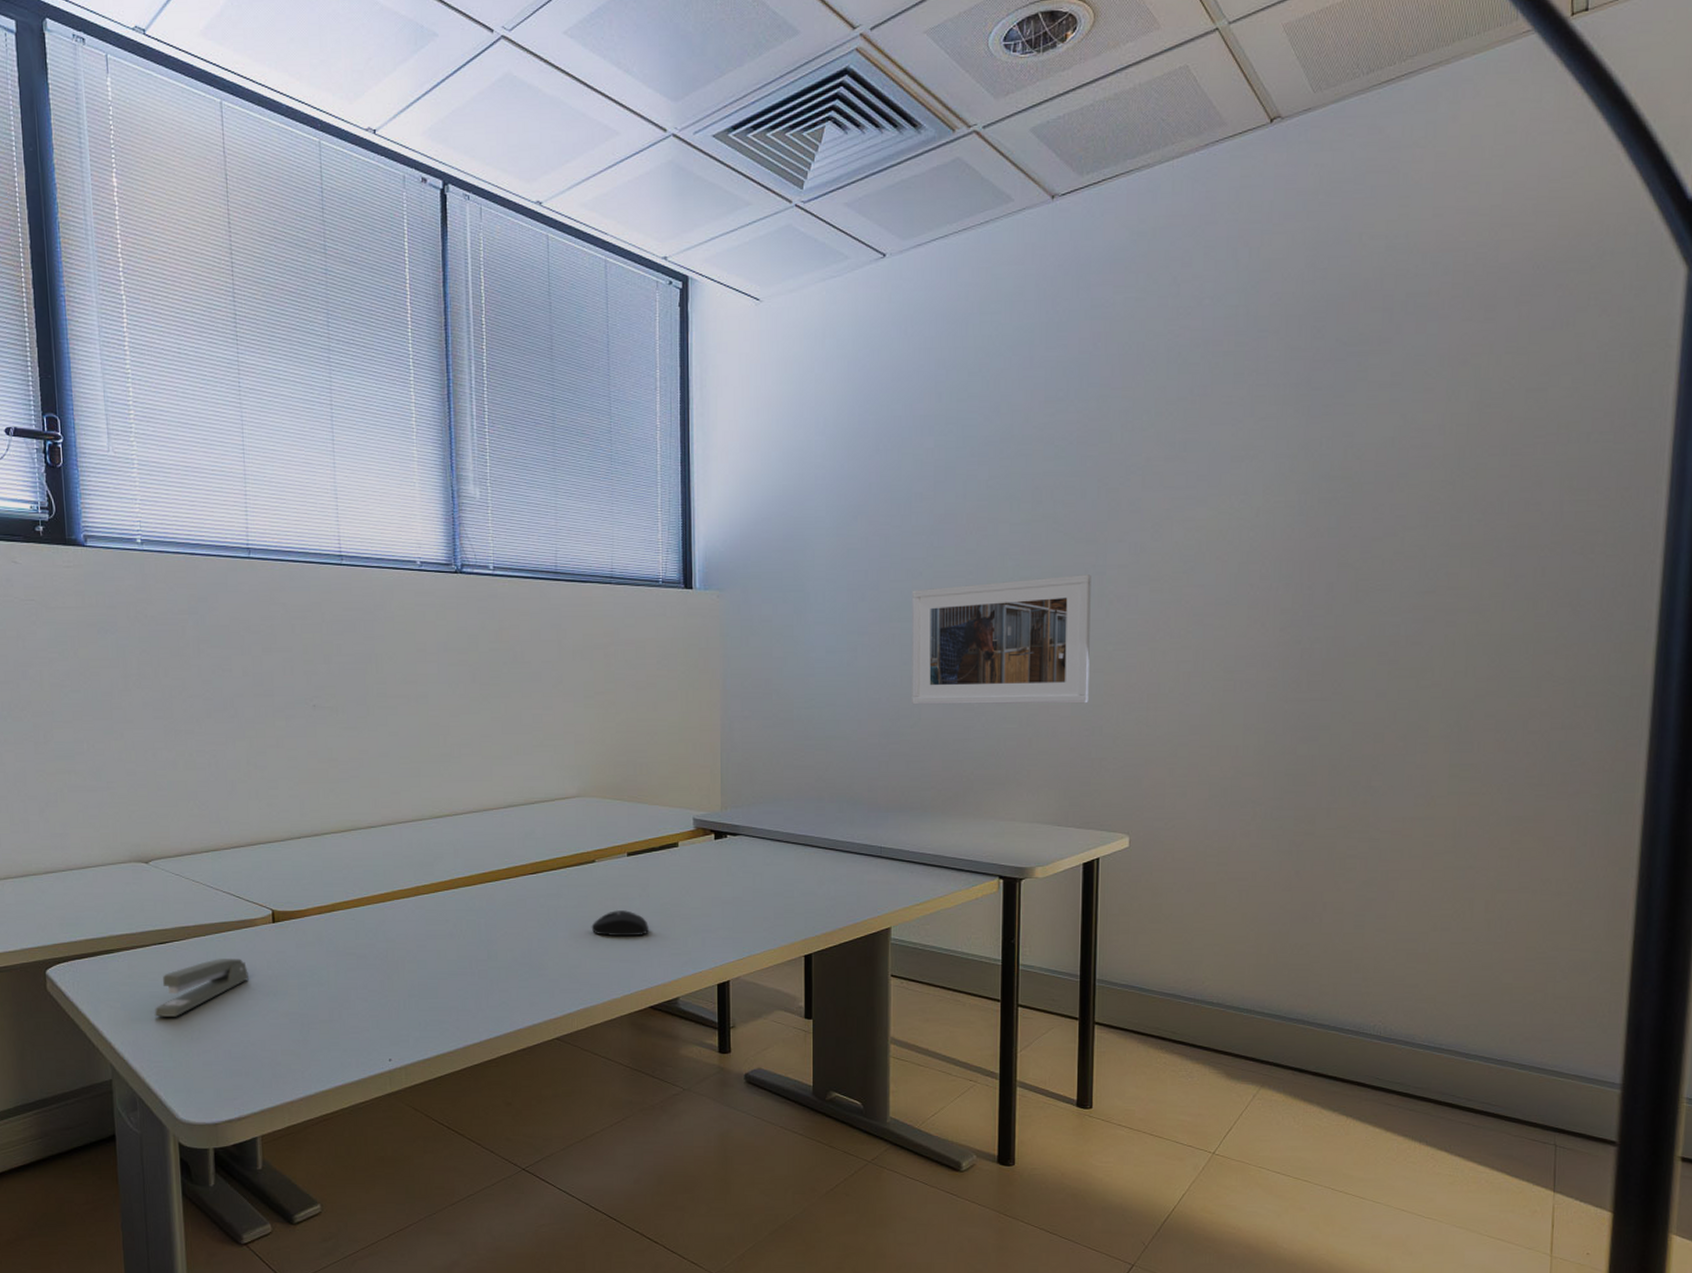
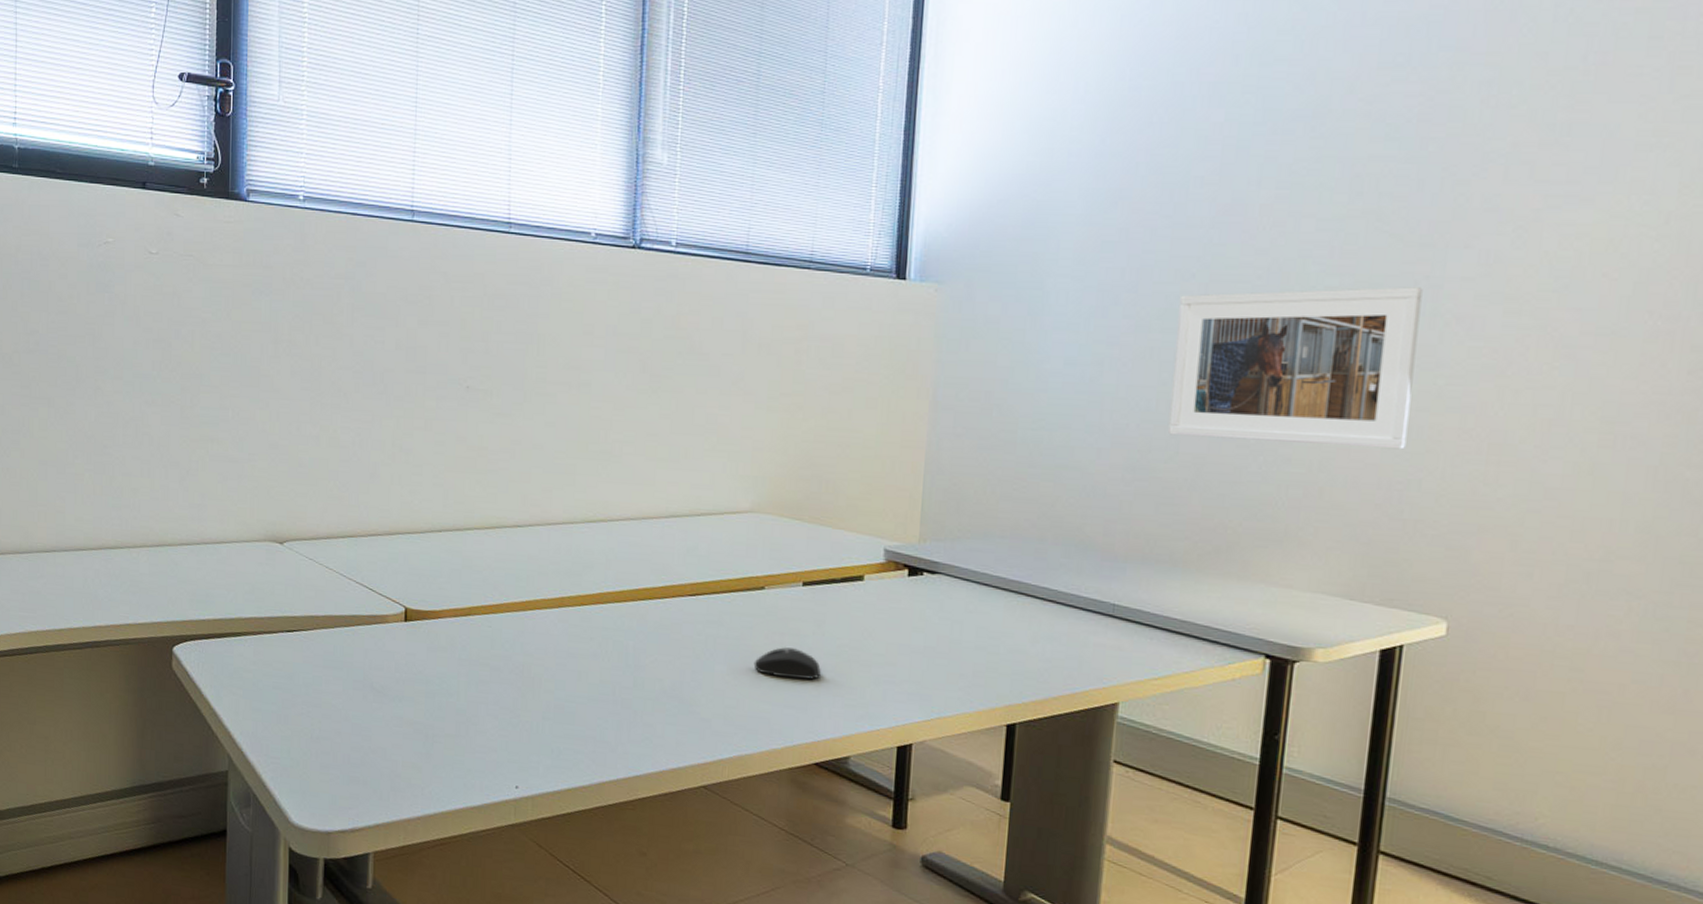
stapler: present [154,957,249,1017] -> none [275,654,375,712]

